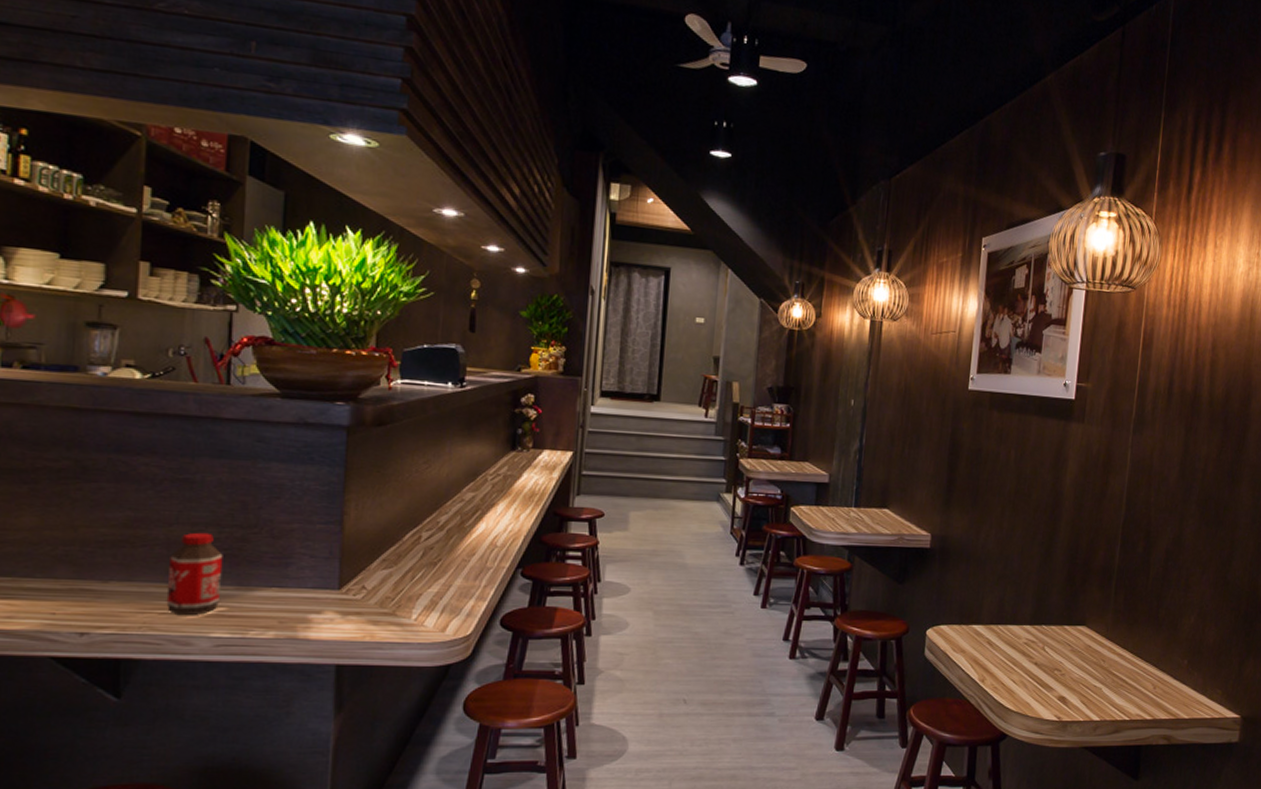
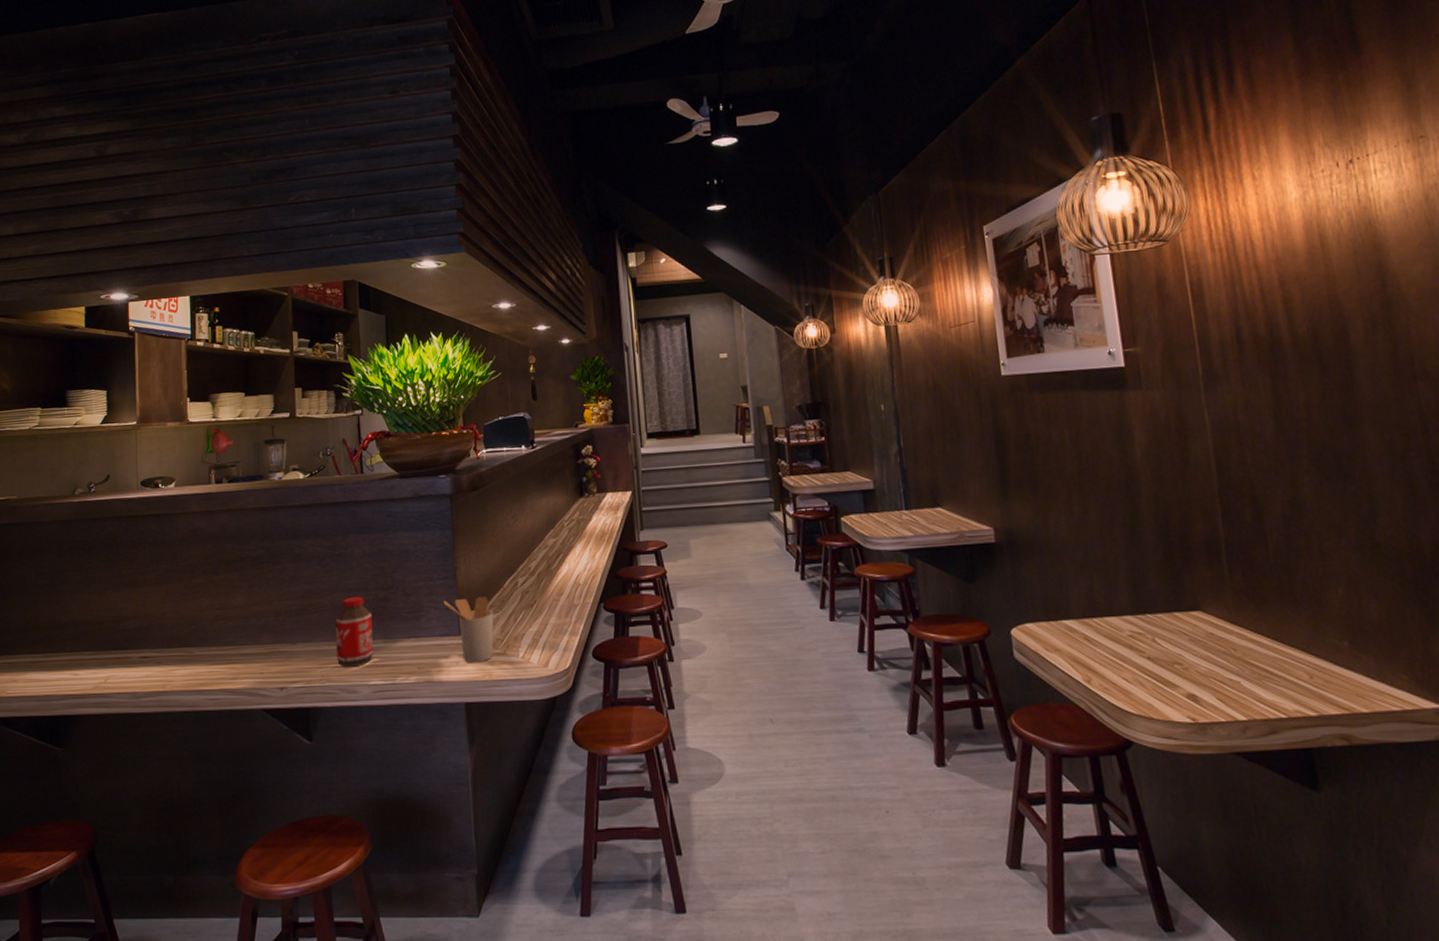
utensil holder: none [322,547,386,622] -> present [443,597,494,663]

